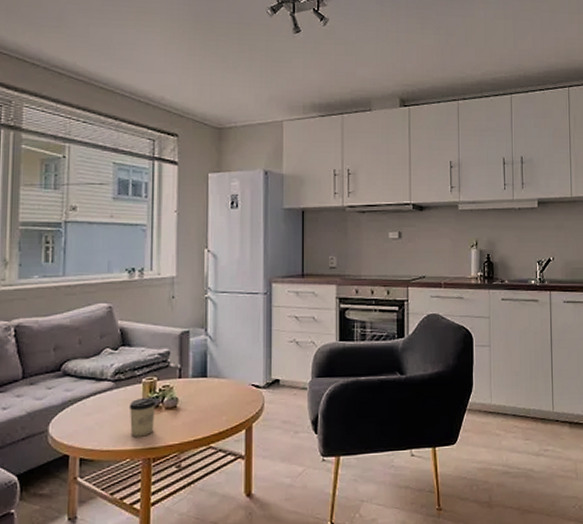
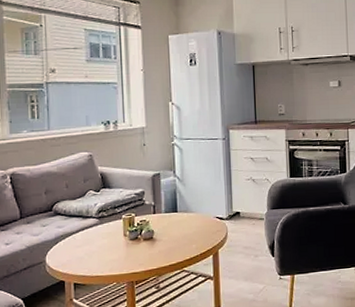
cup: present [129,397,156,437] -> none [112,230,135,264]

